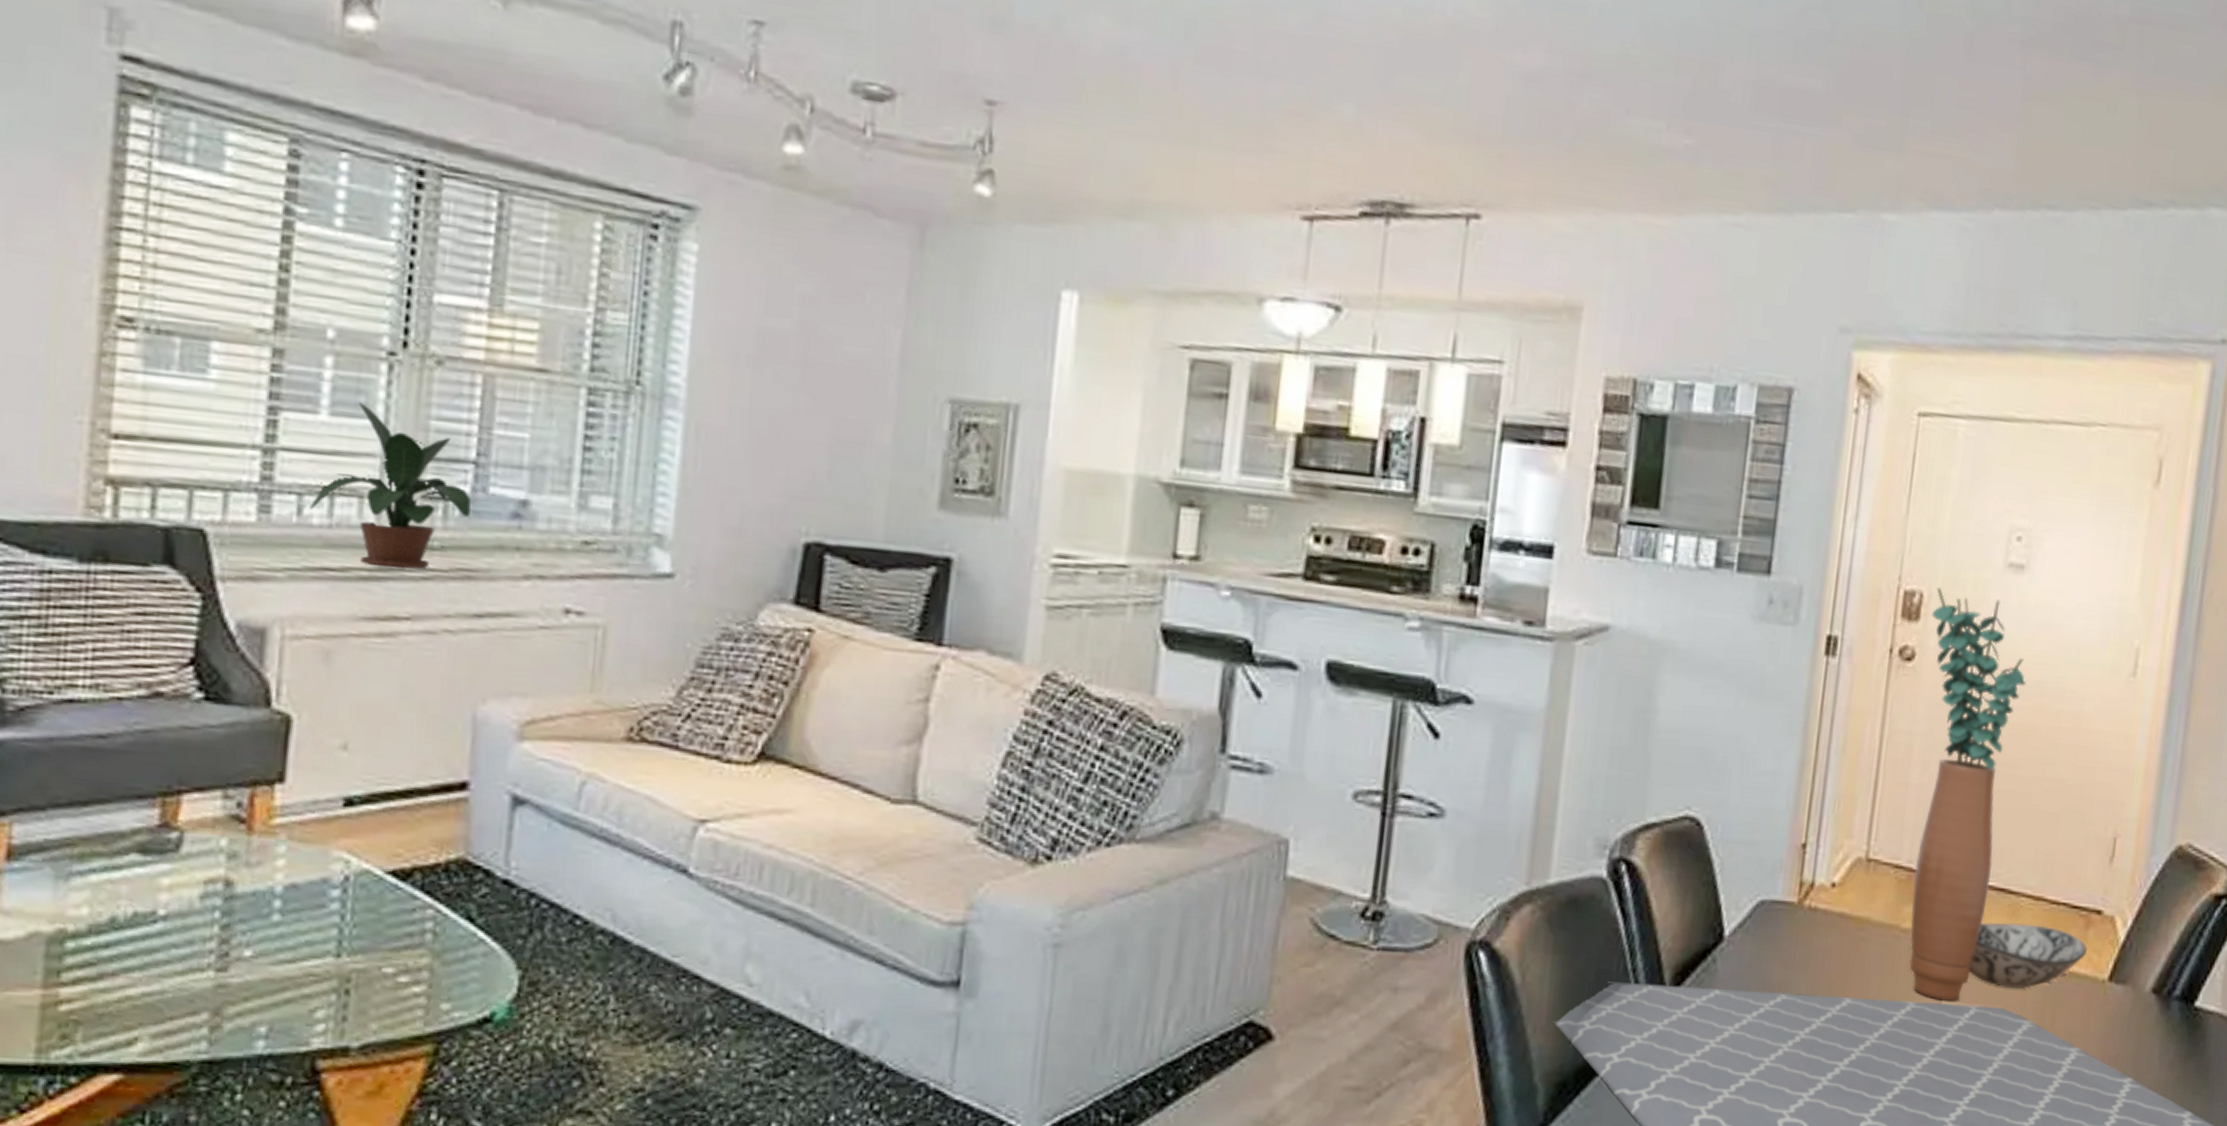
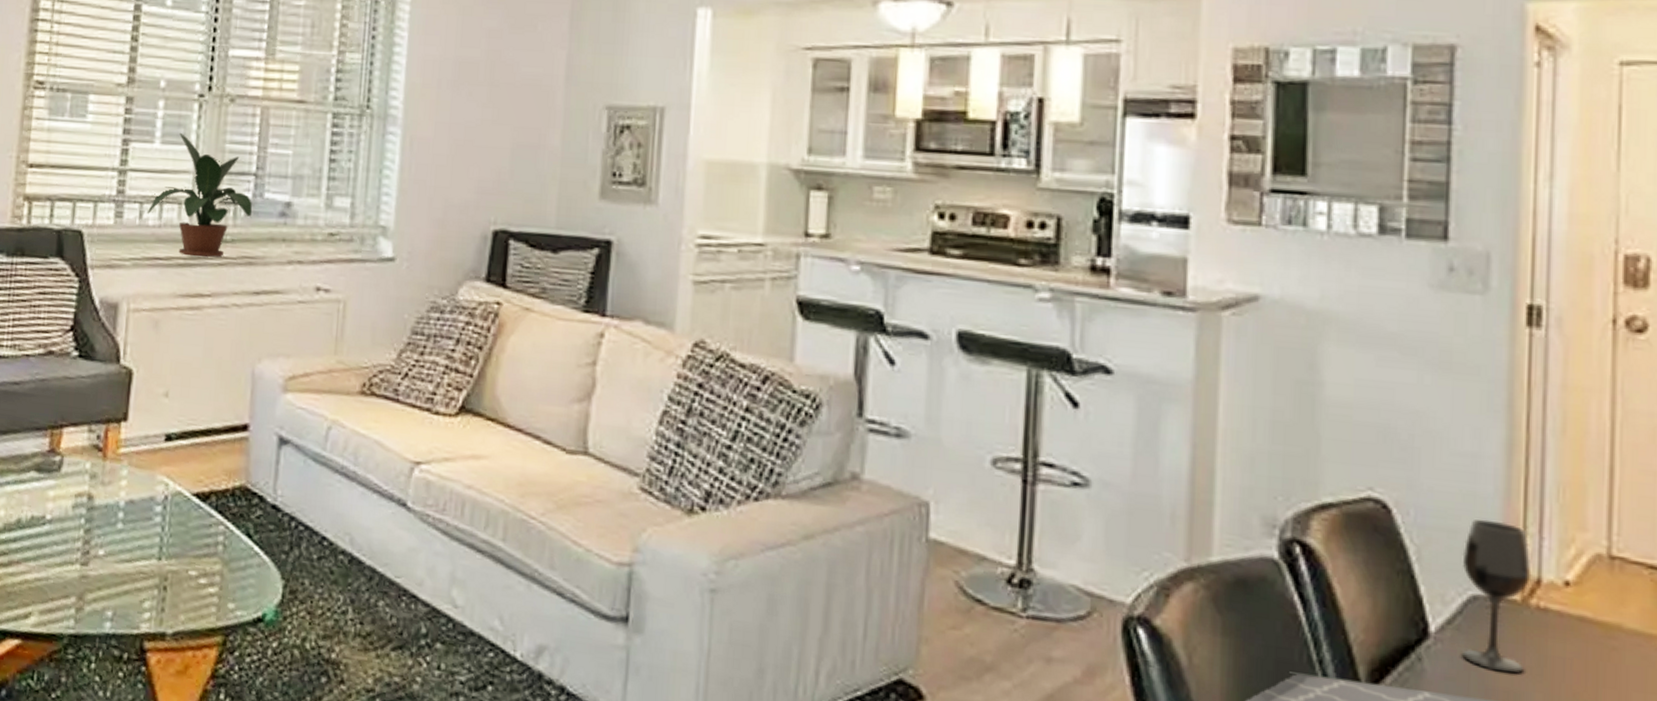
wine glass: none [1747,831,1809,967] -> present [1460,519,1532,674]

